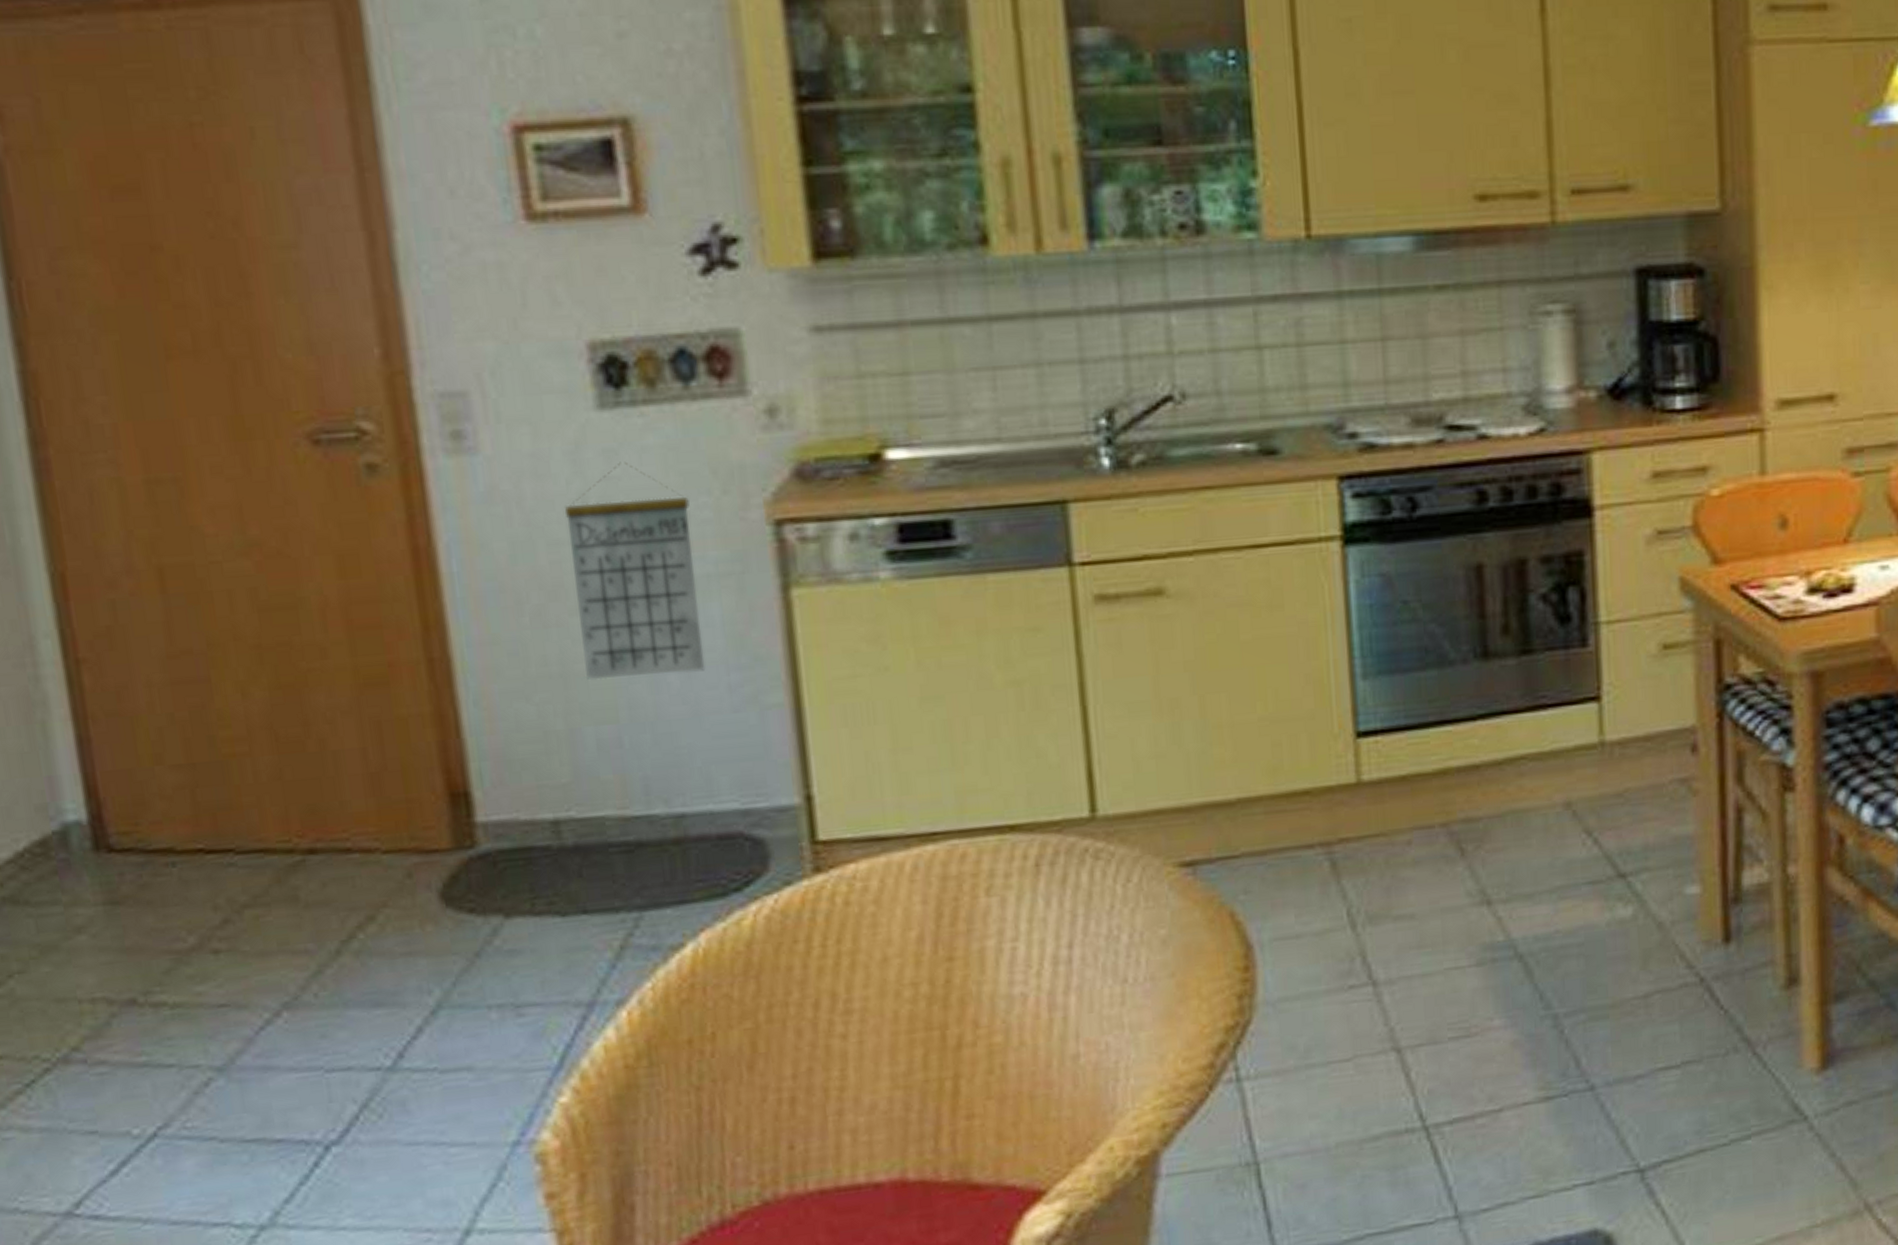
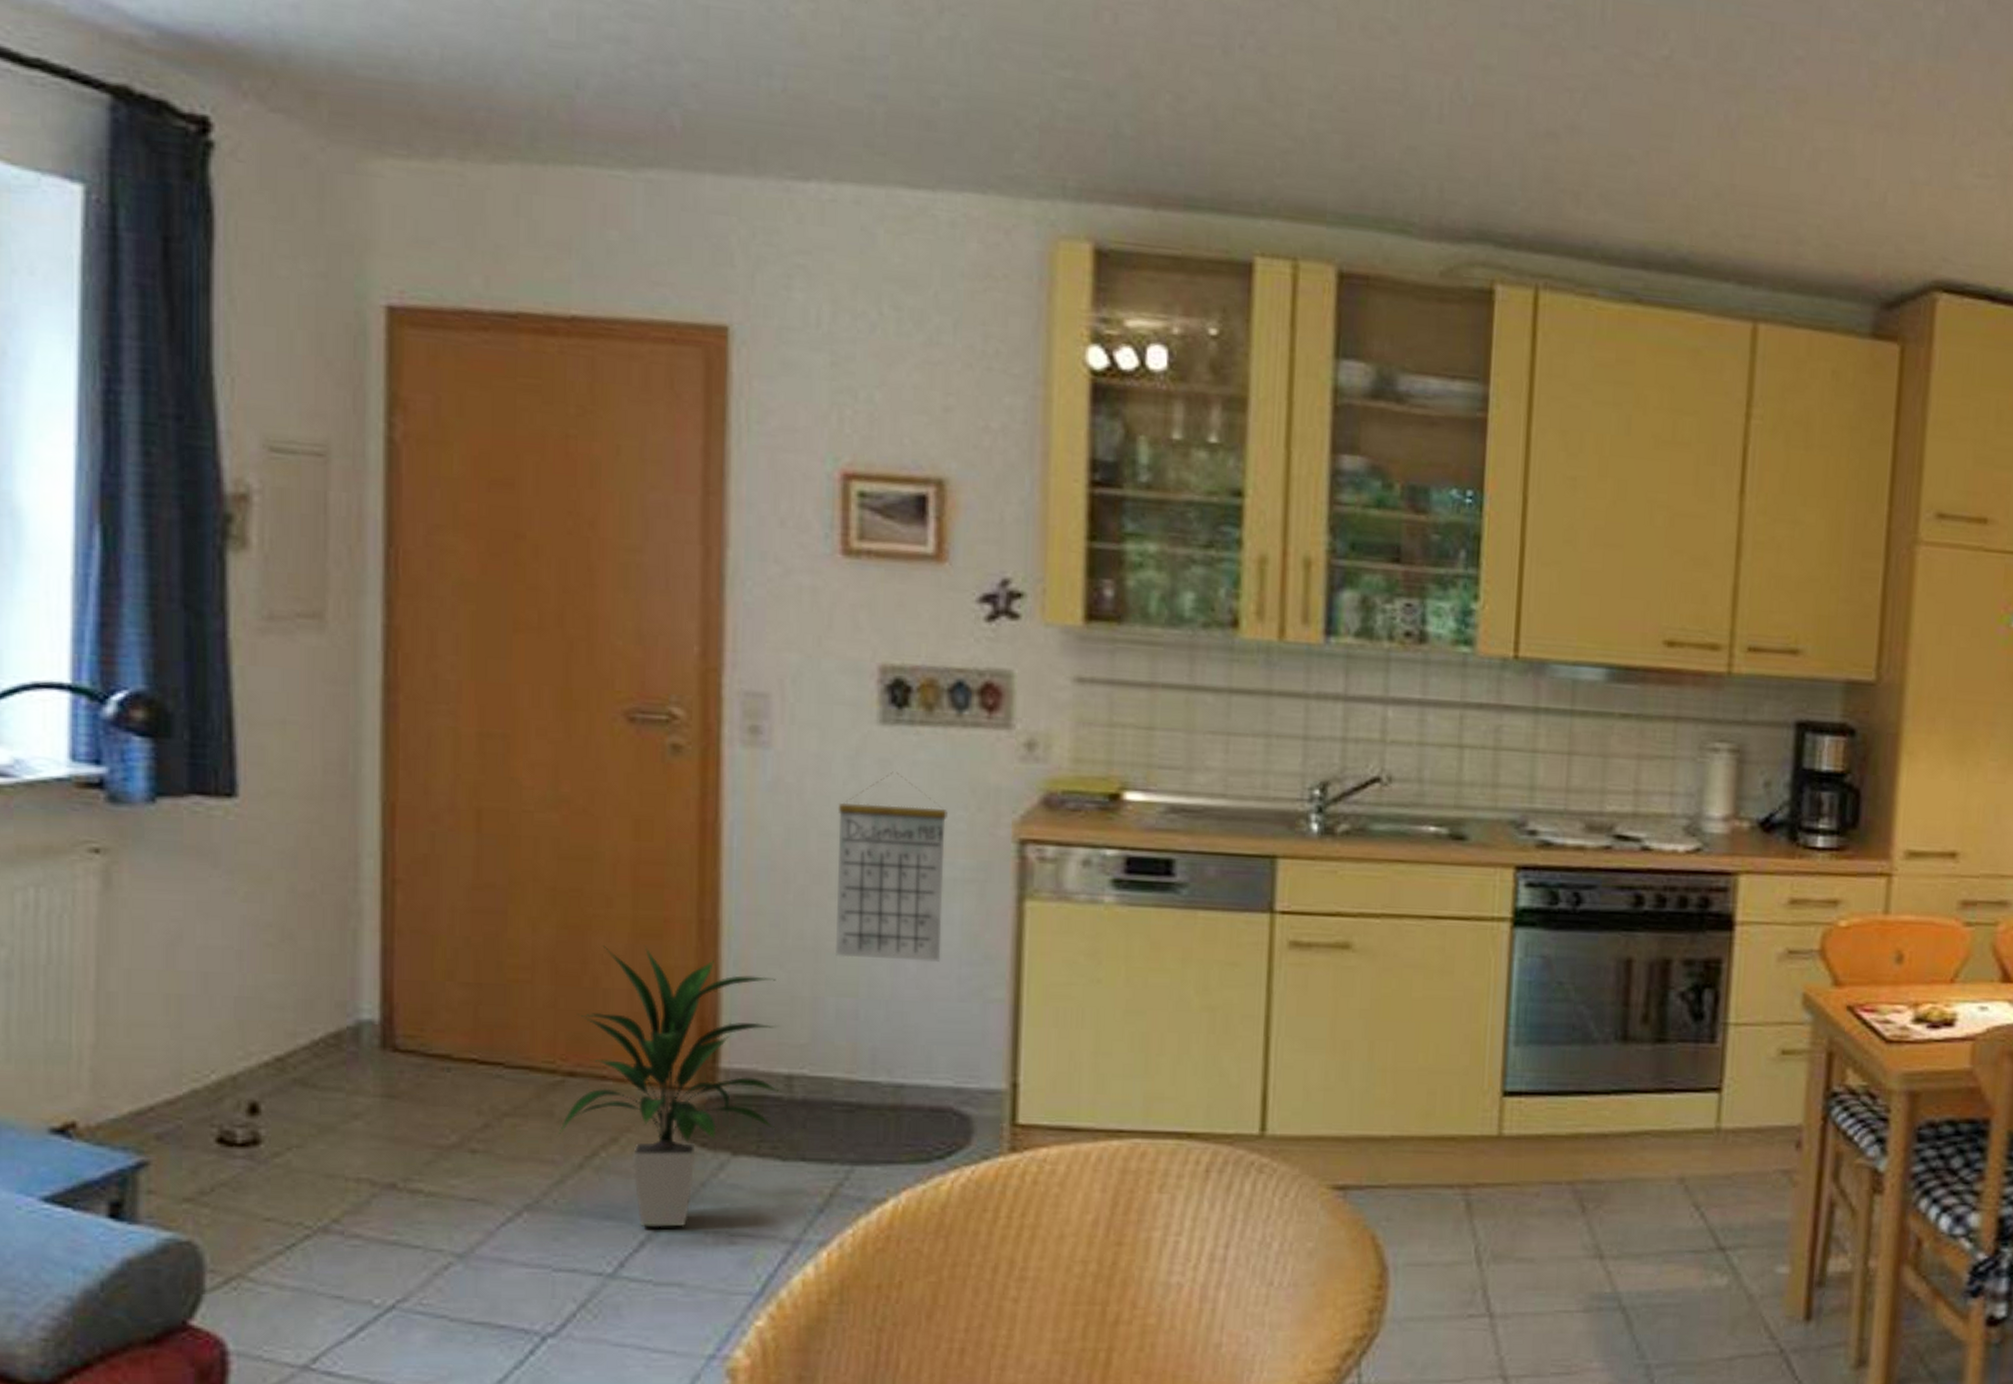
indoor plant: none [306,696,550,1010] -> present [556,945,781,1227]

